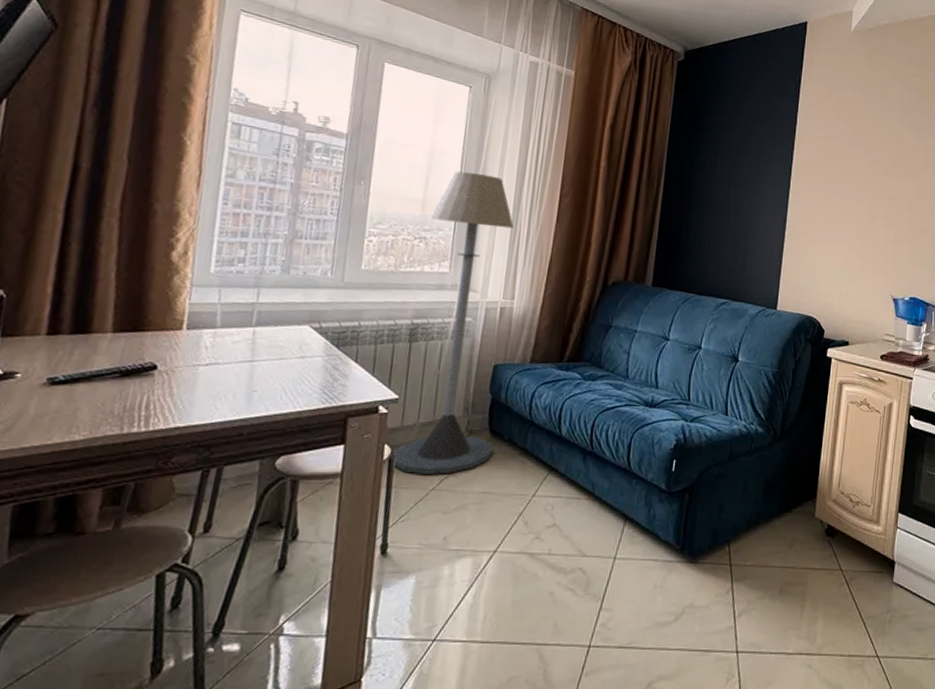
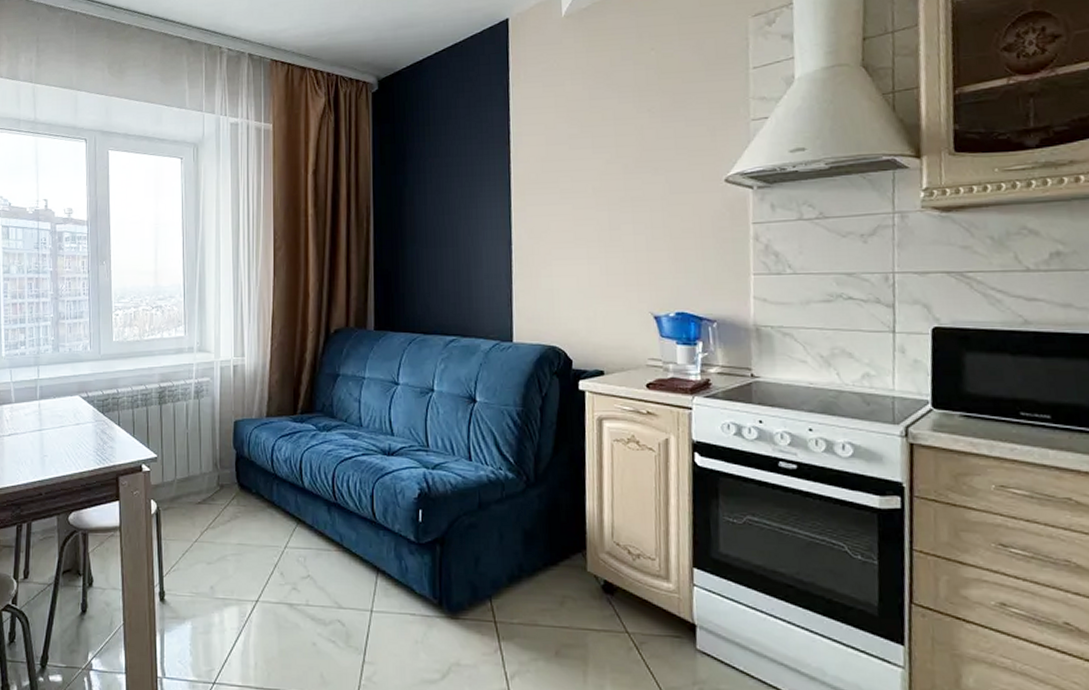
floor lamp: present [391,171,514,474] -> none [158,239,243,527]

